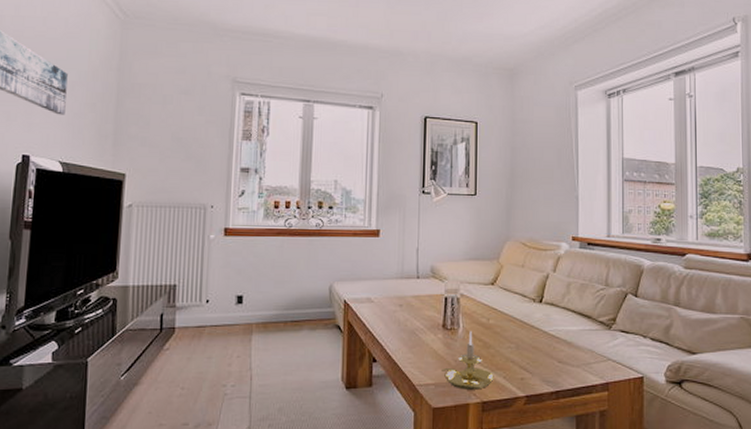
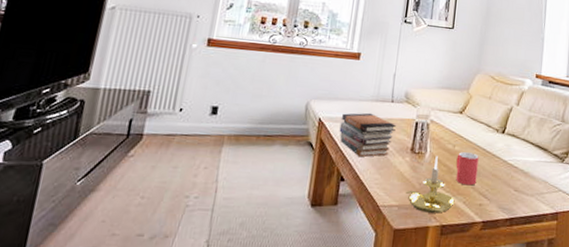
book stack: none [366,291,424,336] -> present [339,112,396,157]
mug: none [492,325,516,360] -> present [456,152,479,186]

